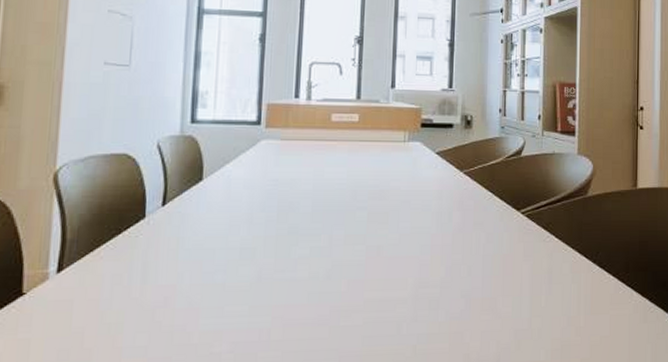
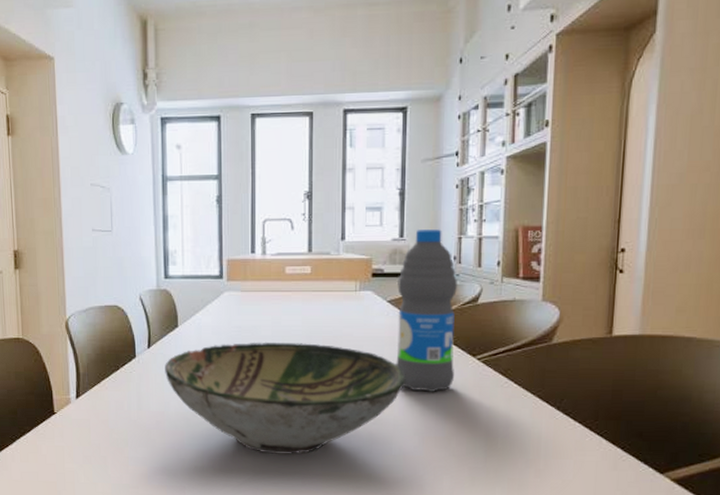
bowl: none [181,197,453,330] -> present [165,342,406,454]
water bottle: none [443,81,502,249] -> present [396,229,457,392]

